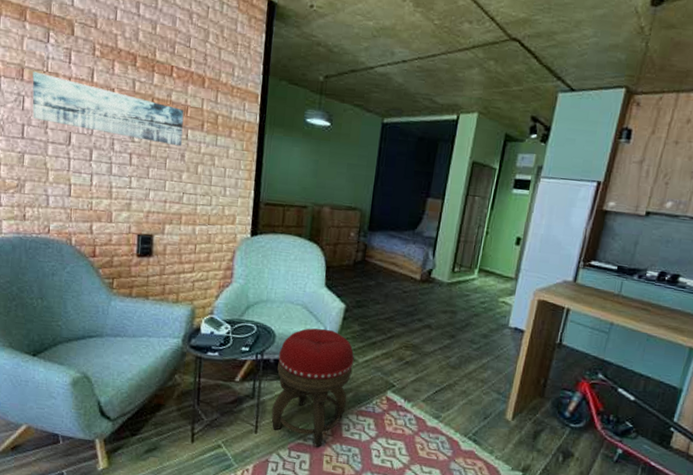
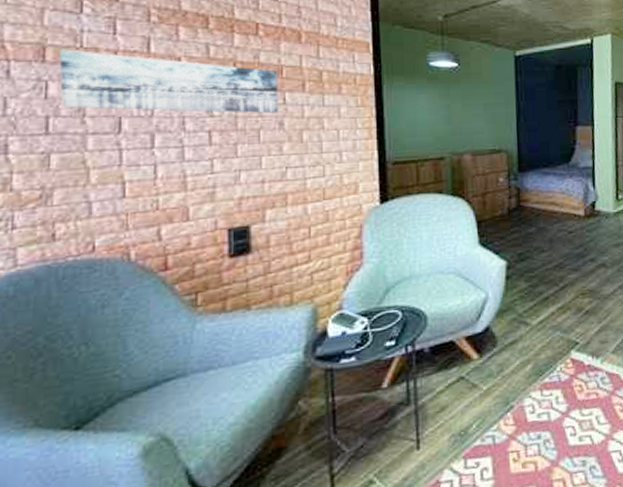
footstool: present [271,328,354,447] -> none [435,294,527,445]

